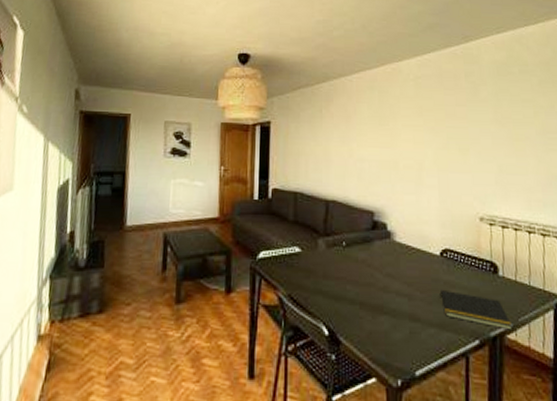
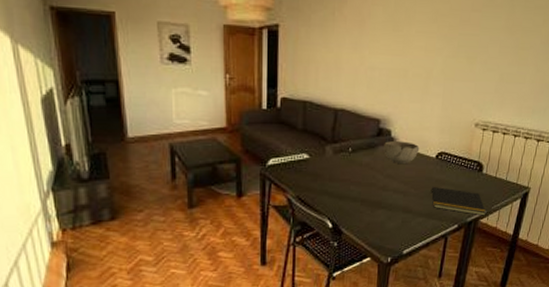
bowl: none [380,235,421,262] -> present [384,141,420,165]

